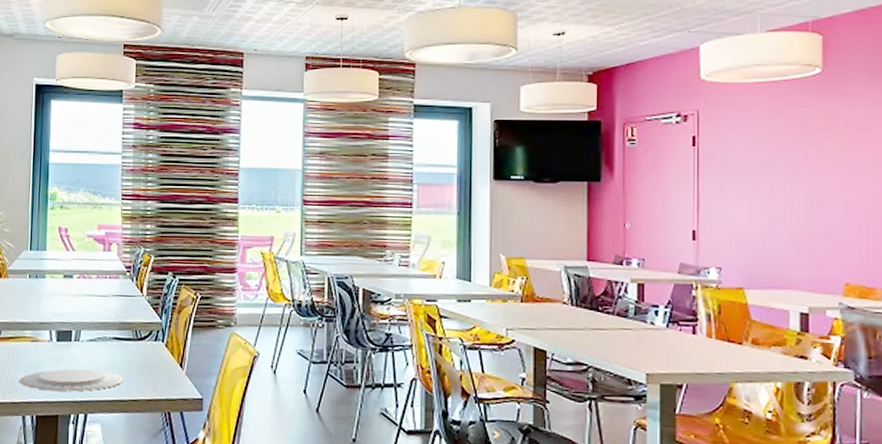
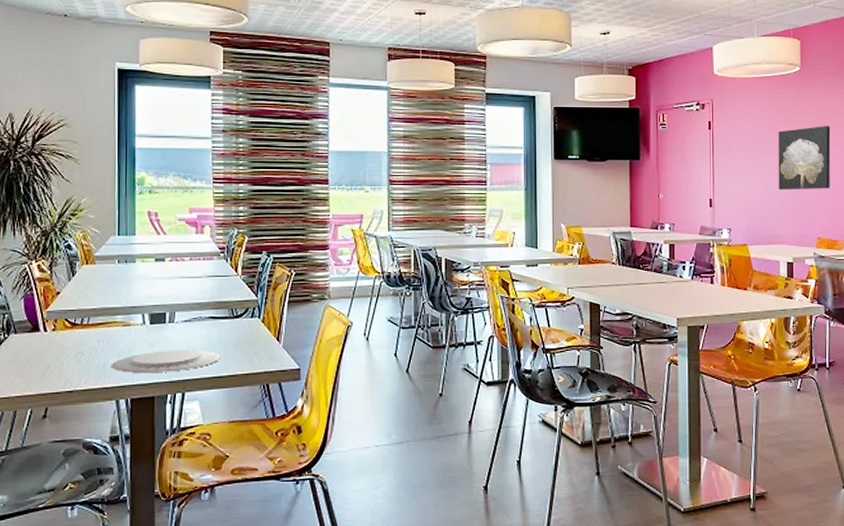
wall art: none [788,142,866,223] -> present [778,126,831,190]

